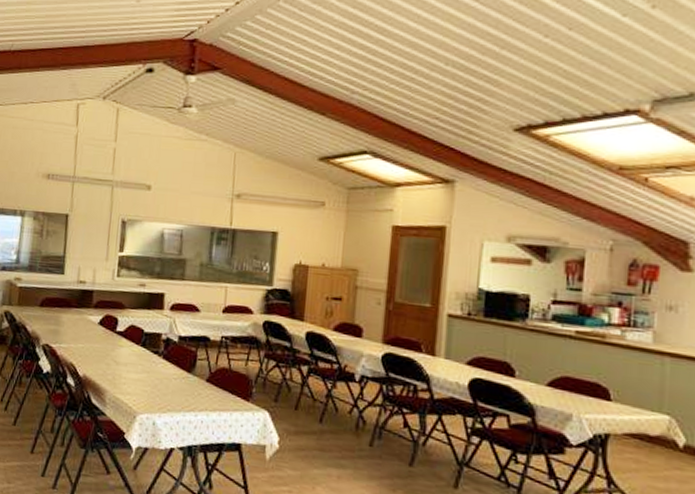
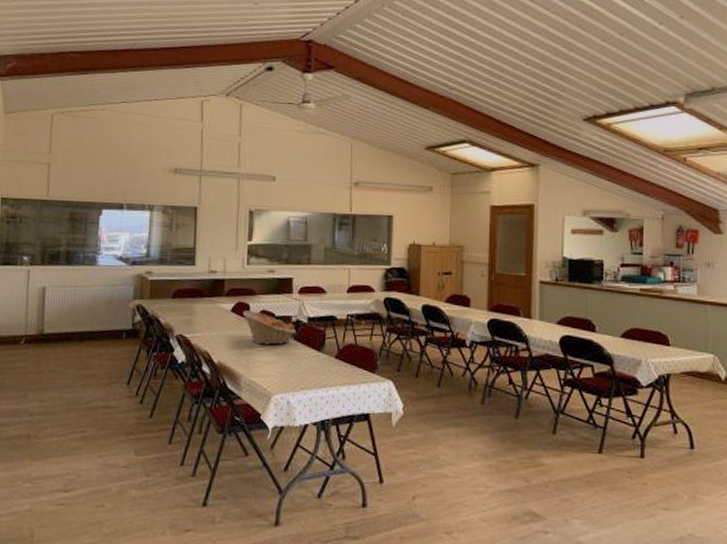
fruit basket: none [110,324,165,363] -> present [242,311,296,346]

